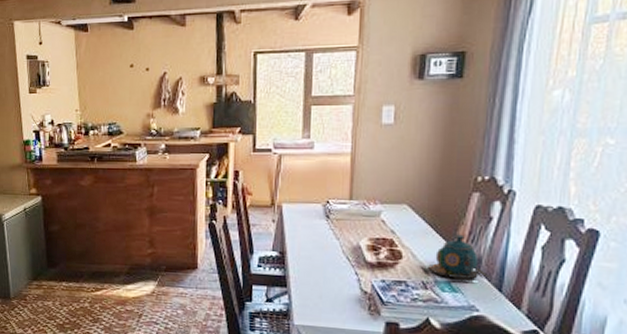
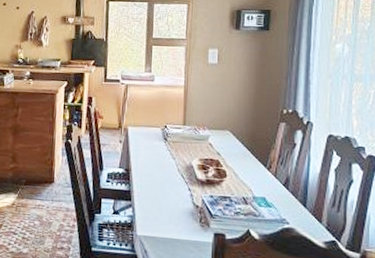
teapot: present [420,234,491,282] -> none [241,157,297,198]

